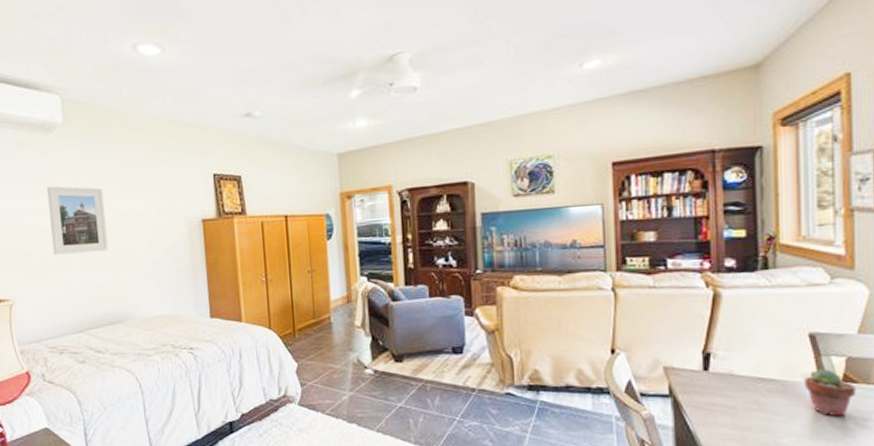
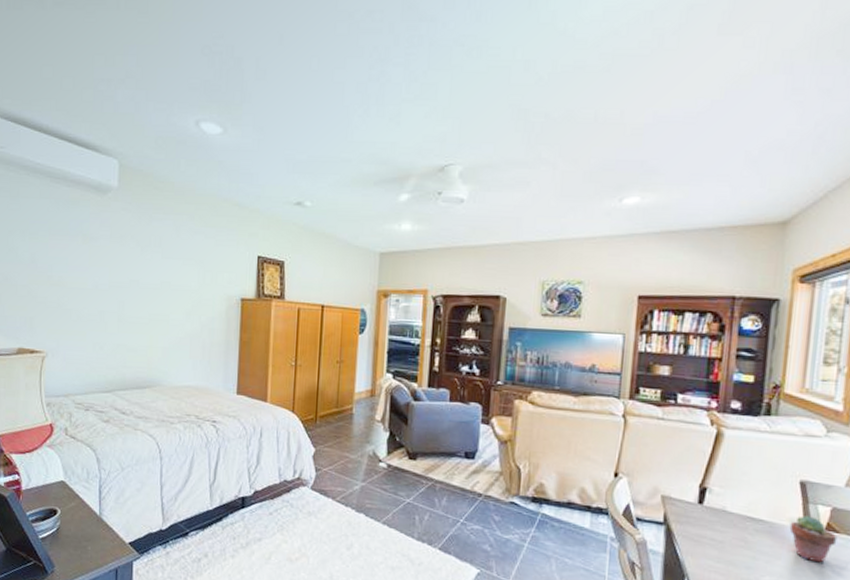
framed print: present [47,186,108,255] -> none [92,246,148,317]

